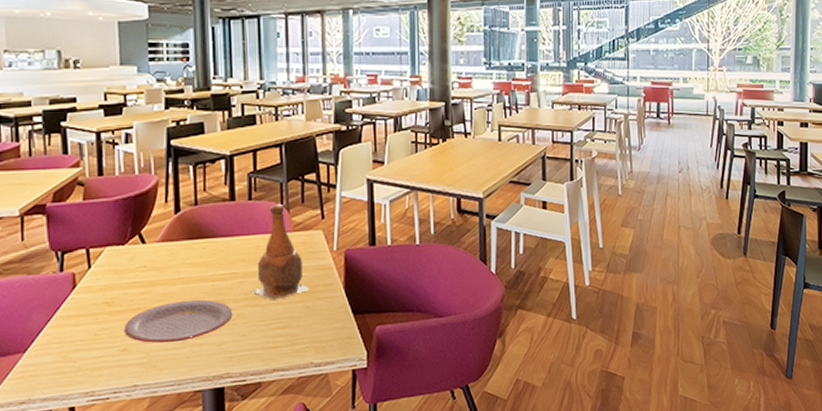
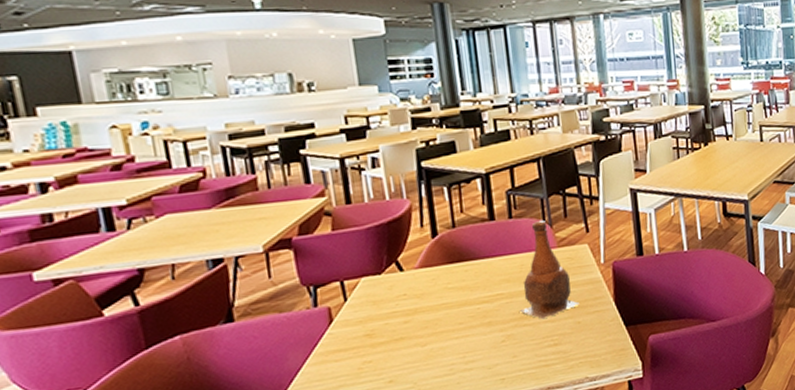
plate: present [123,299,233,344] -> none [388,323,502,372]

